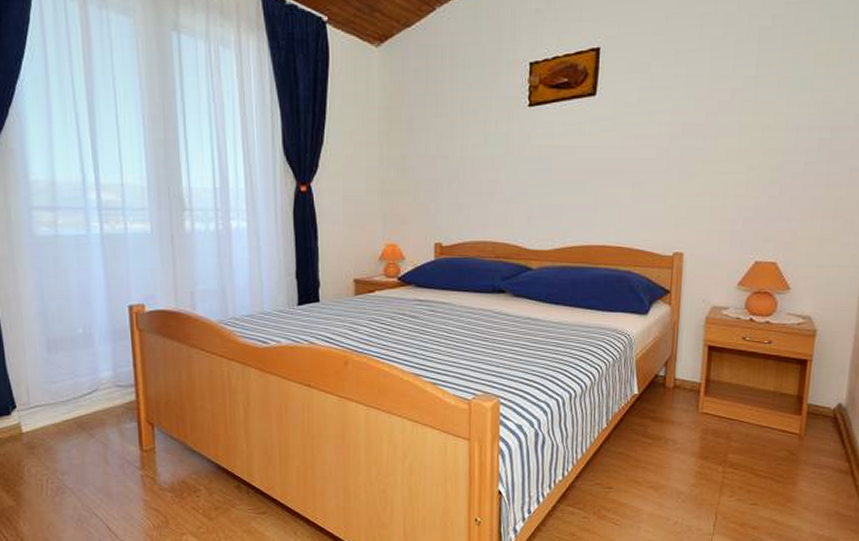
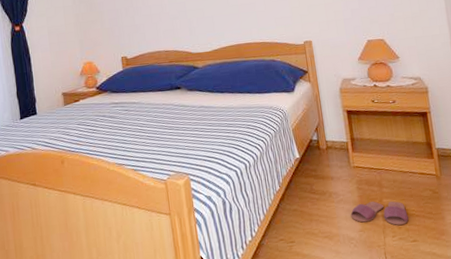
slippers: none [685,455,754,486] -> present [350,201,409,226]

